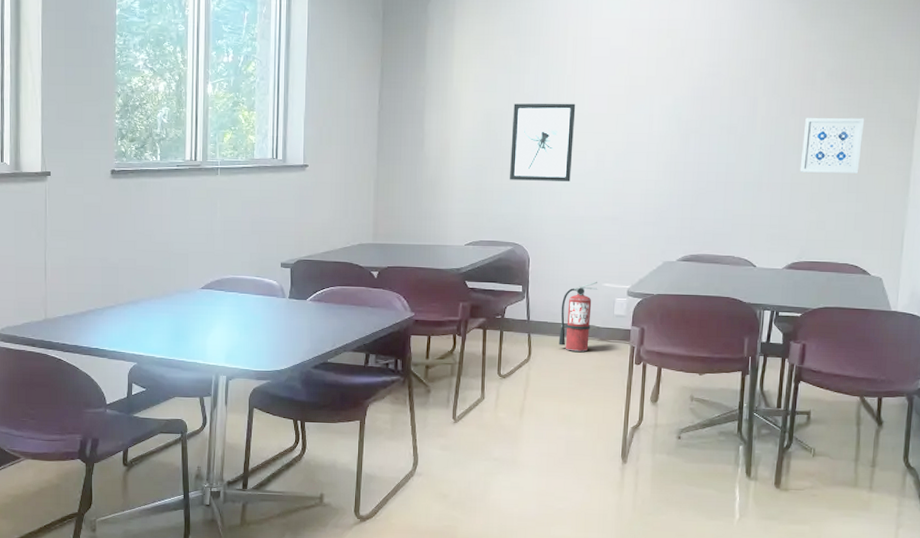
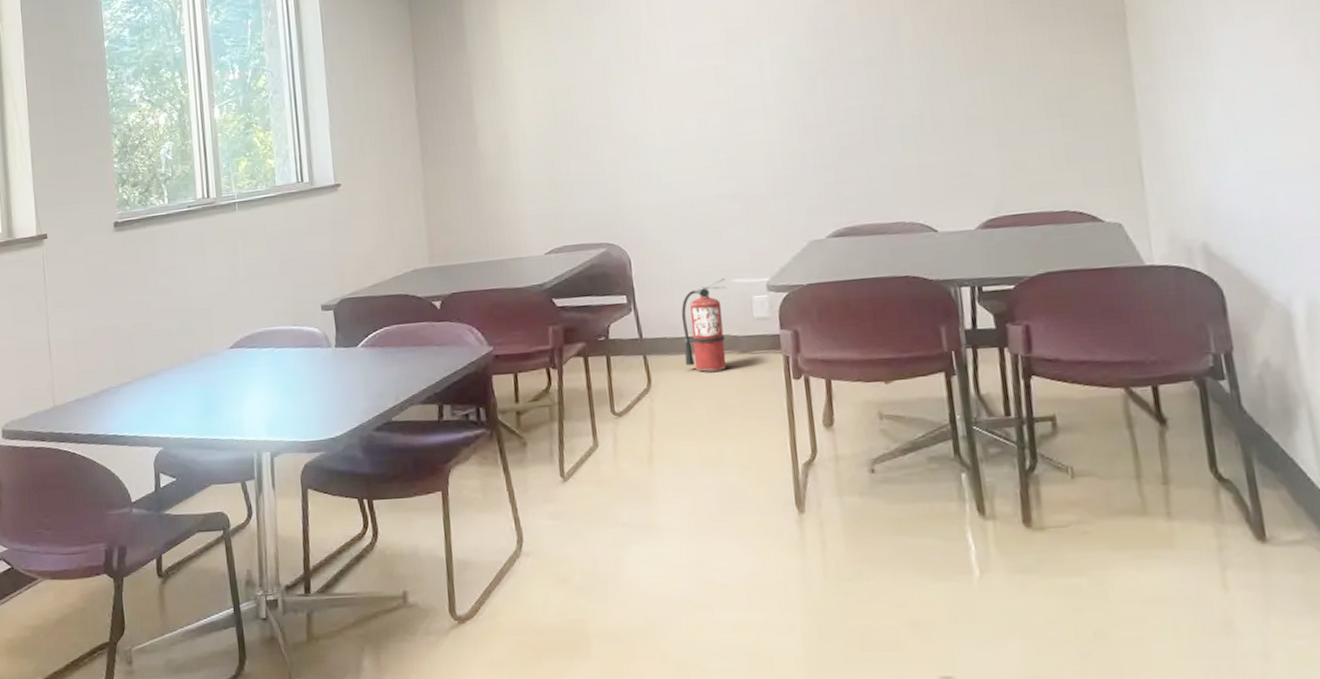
wall art: present [510,103,576,181] -> none [581,62,669,167]
wall art: present [800,117,865,173] -> none [969,21,1058,102]

